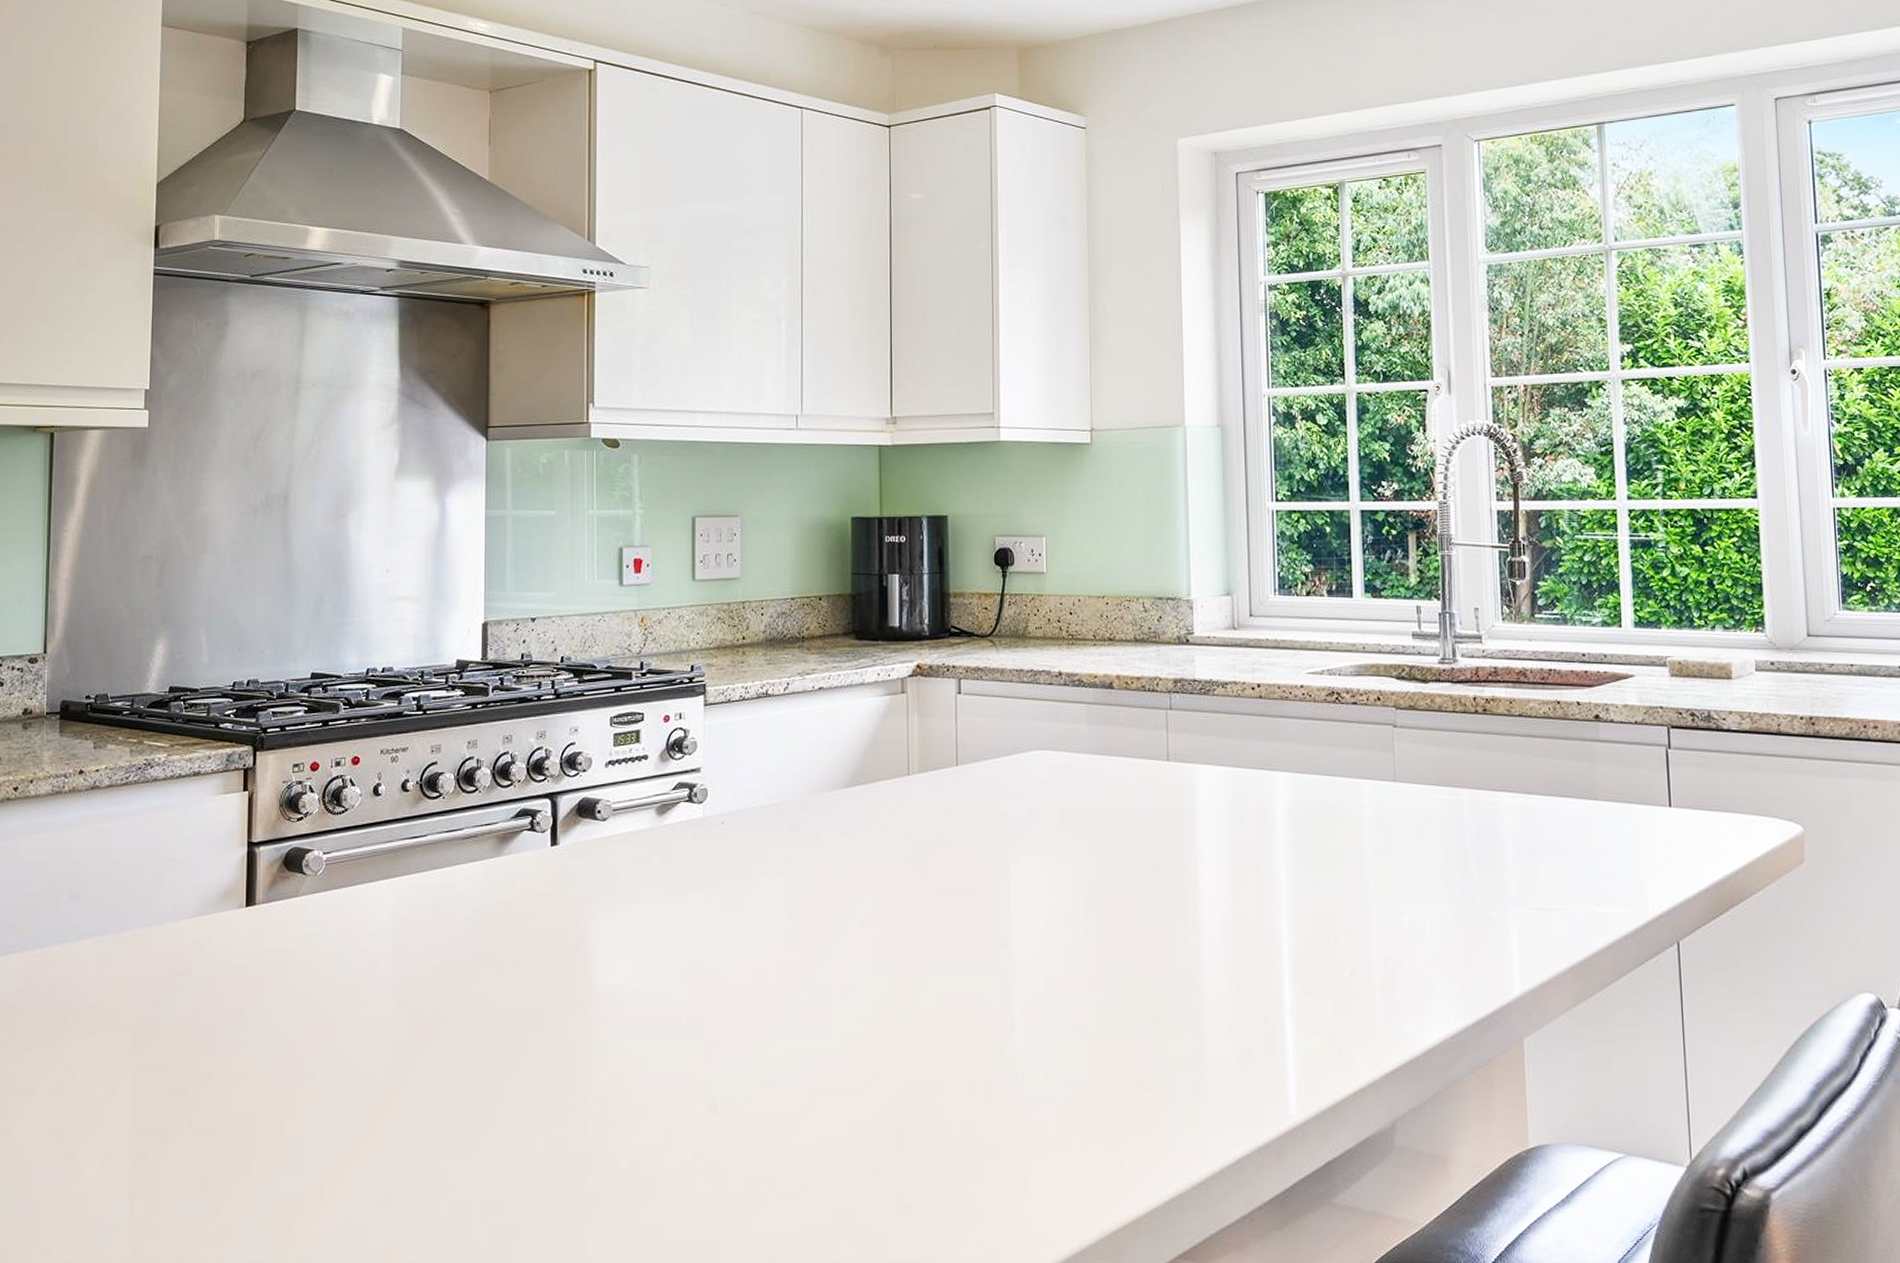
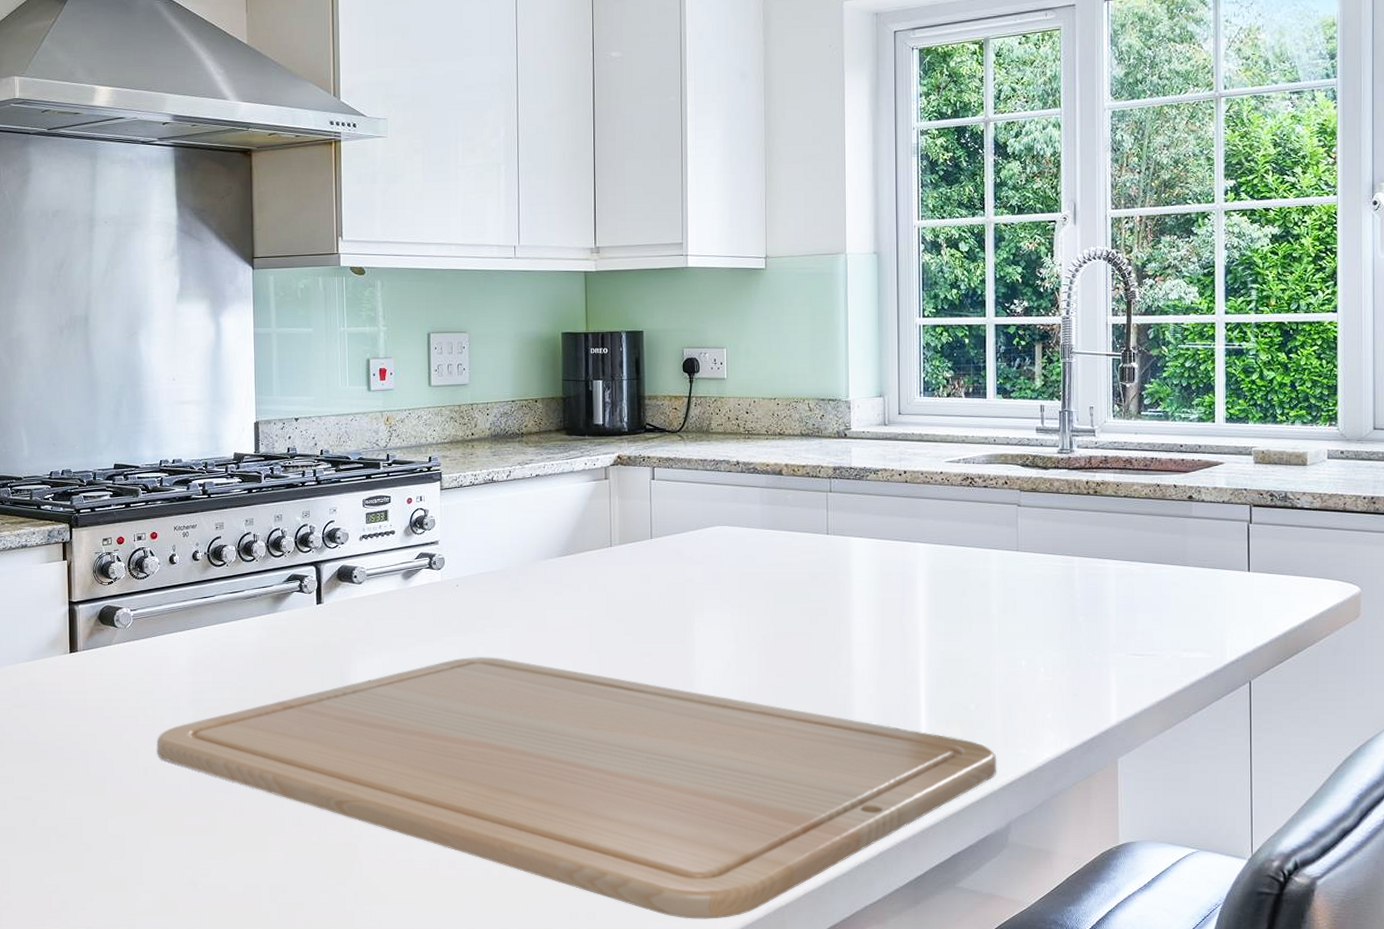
chopping board: none [347,910,1378,1246] -> present [156,656,997,919]

